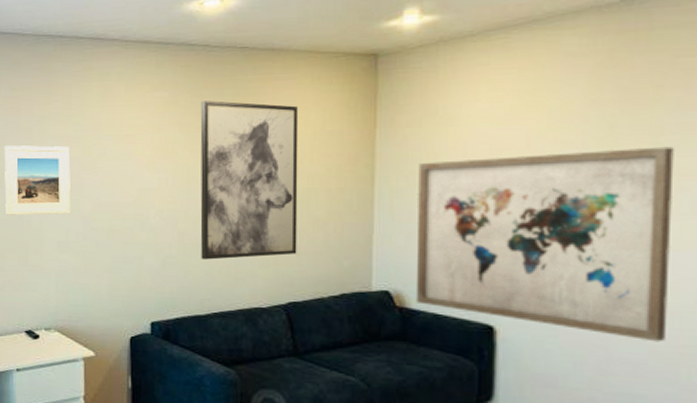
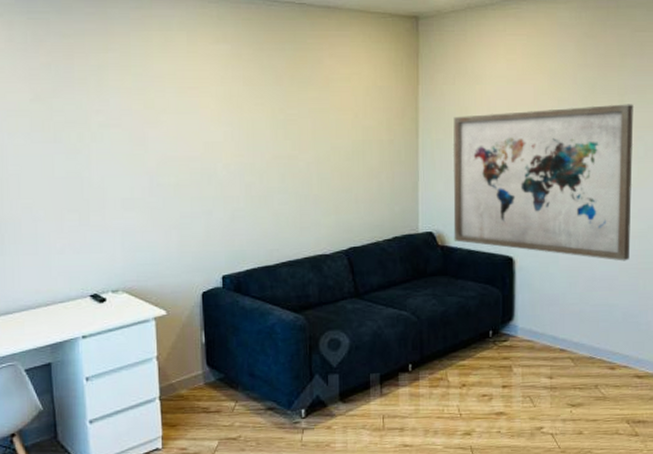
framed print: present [4,145,71,215] -> none [57,97,135,173]
wall art: present [200,101,299,260] -> none [263,55,355,211]

